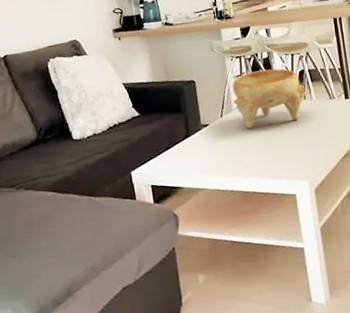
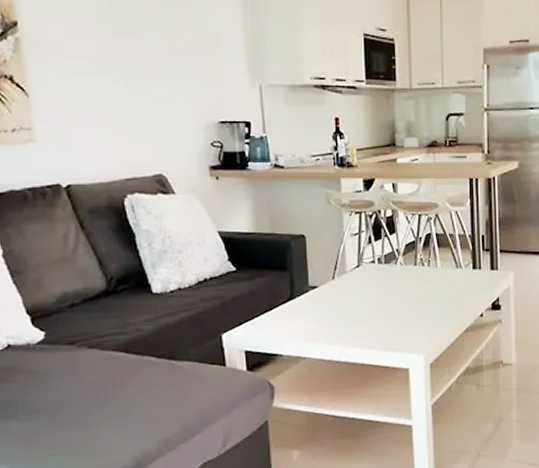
decorative bowl: present [232,68,306,129] -> none [348,230,431,294]

